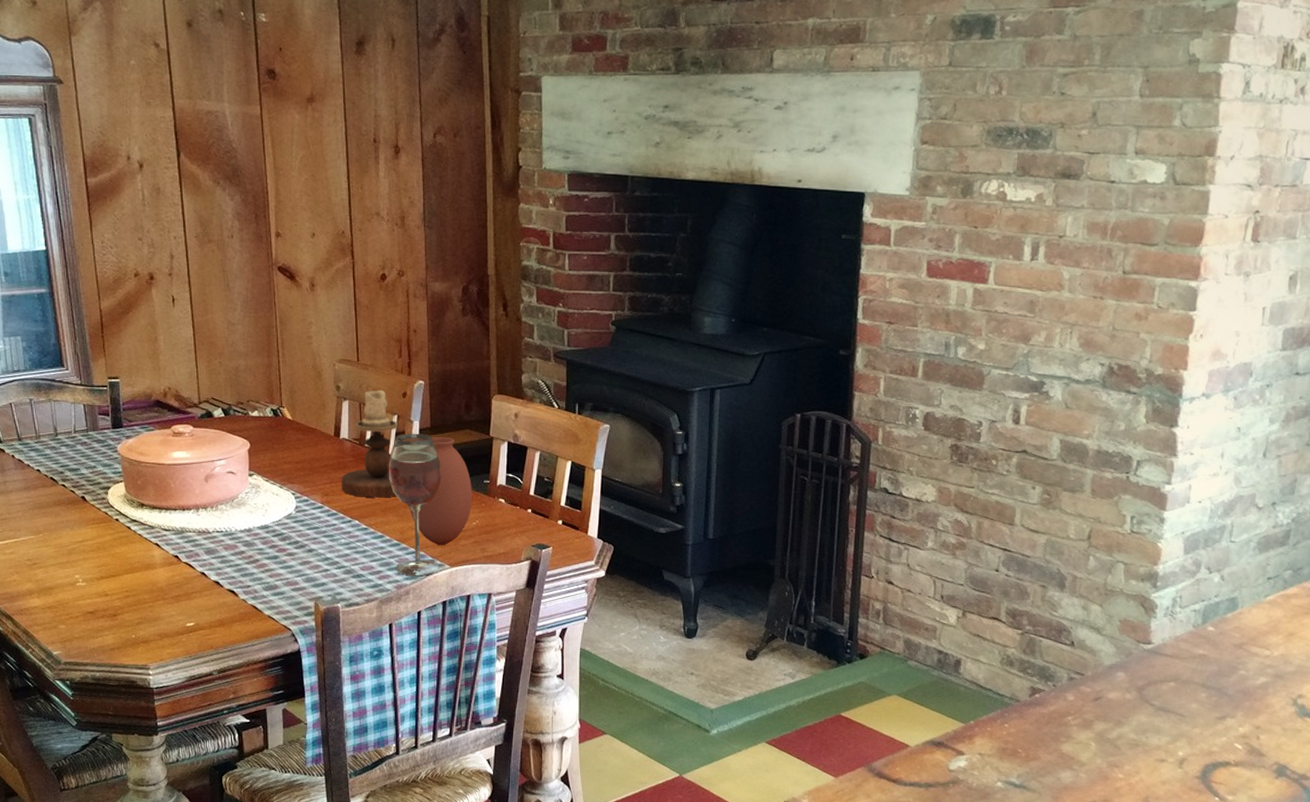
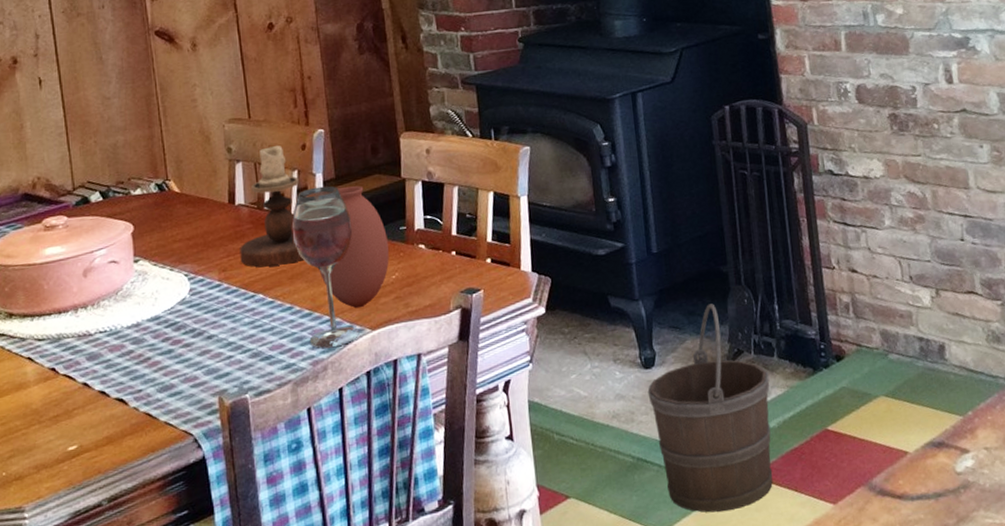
bucket: none [686,591,797,767] -> present [647,303,773,512]

